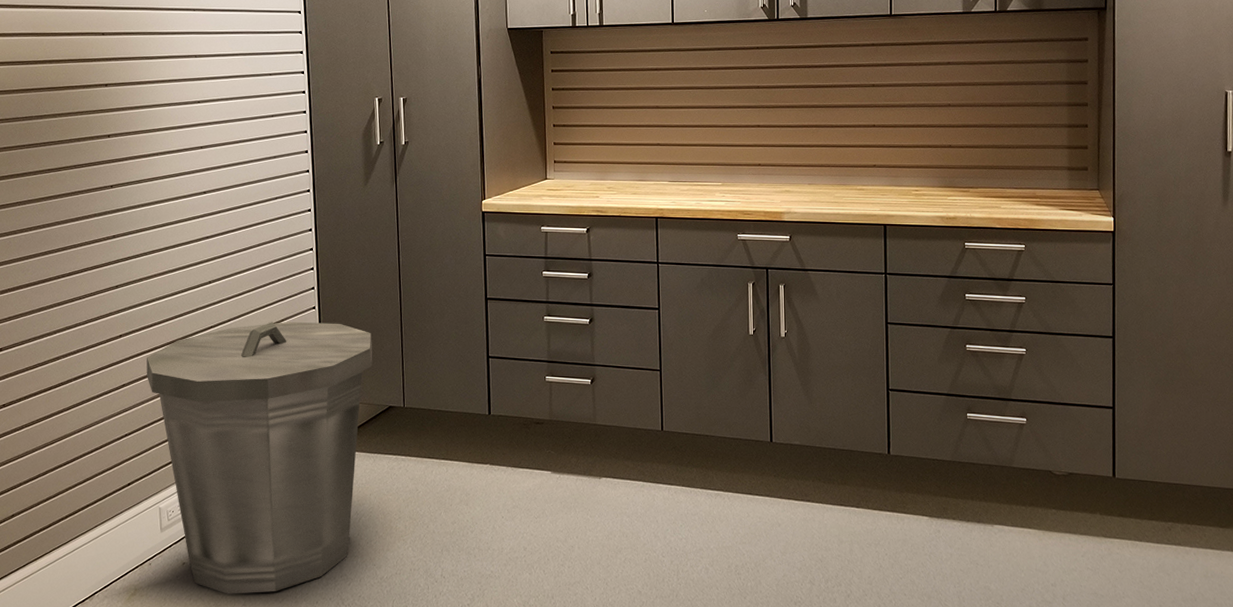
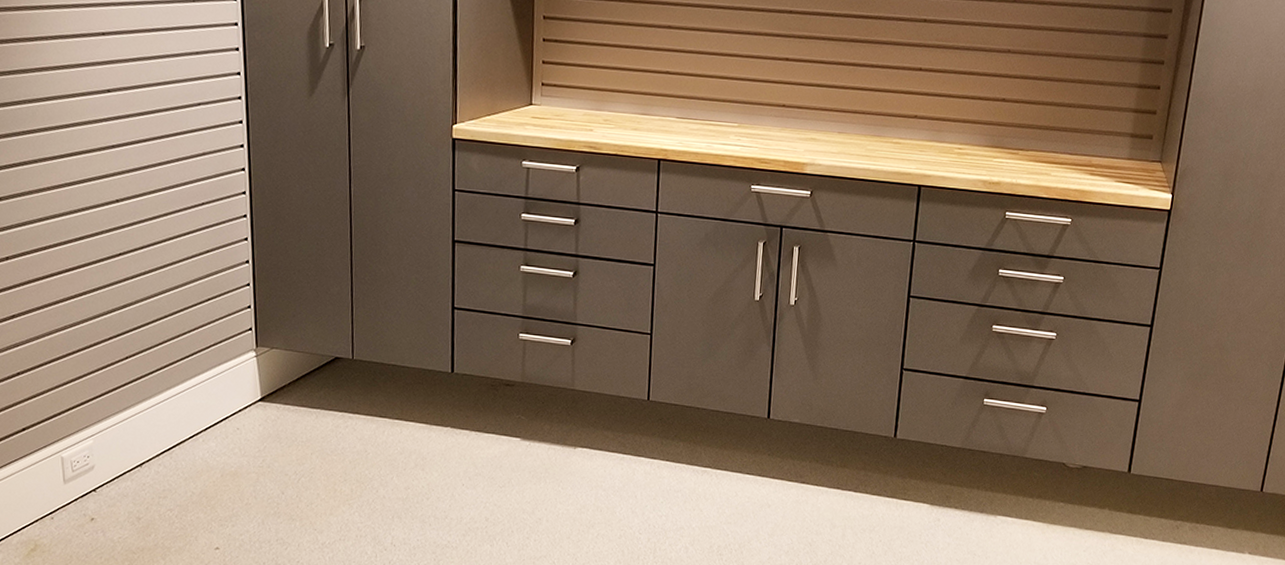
trash can: present [146,322,373,594] -> none [41,252,317,554]

